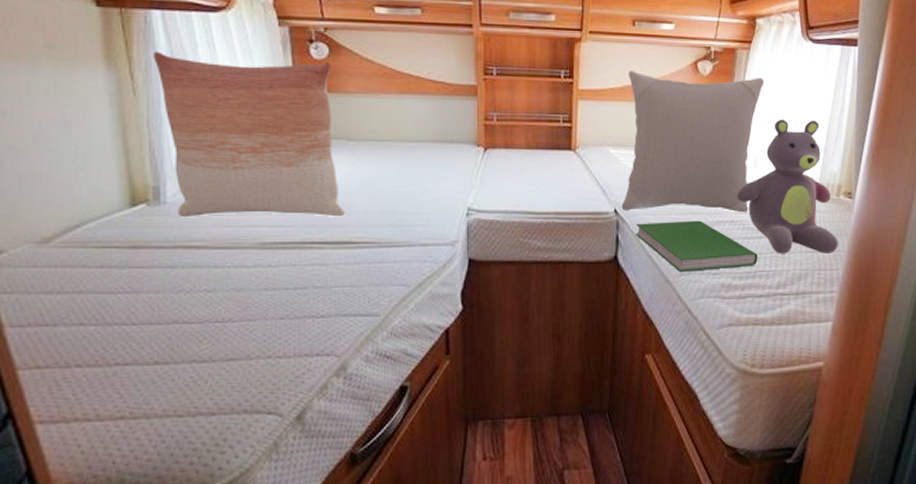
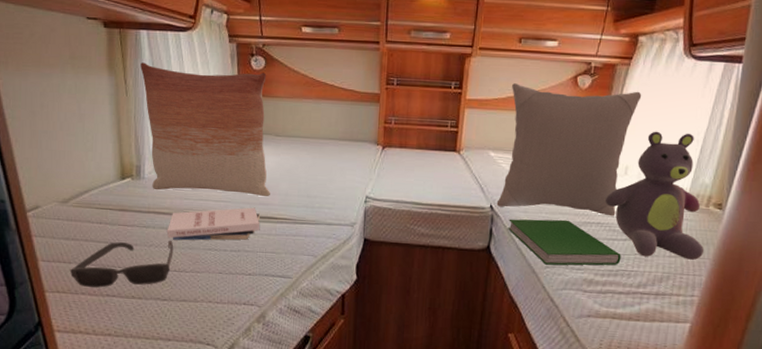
glasses: none [55,281,214,357] -> present [69,240,174,288]
books: none [202,231,334,281] -> present [166,207,260,241]

